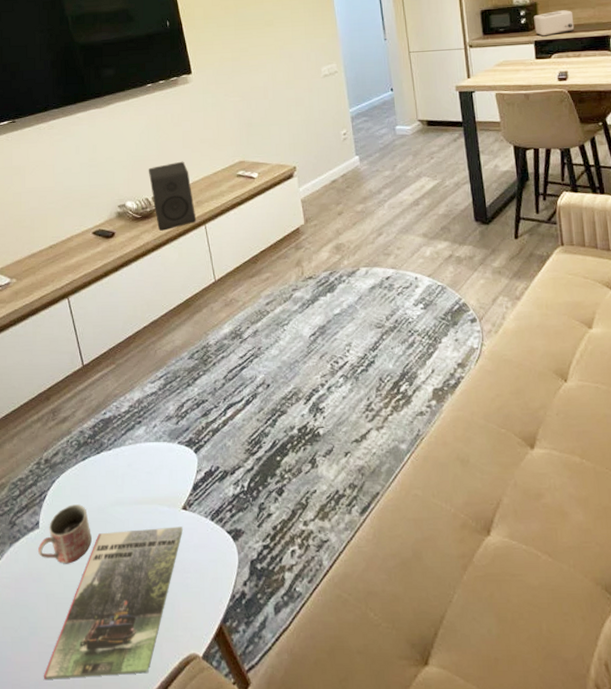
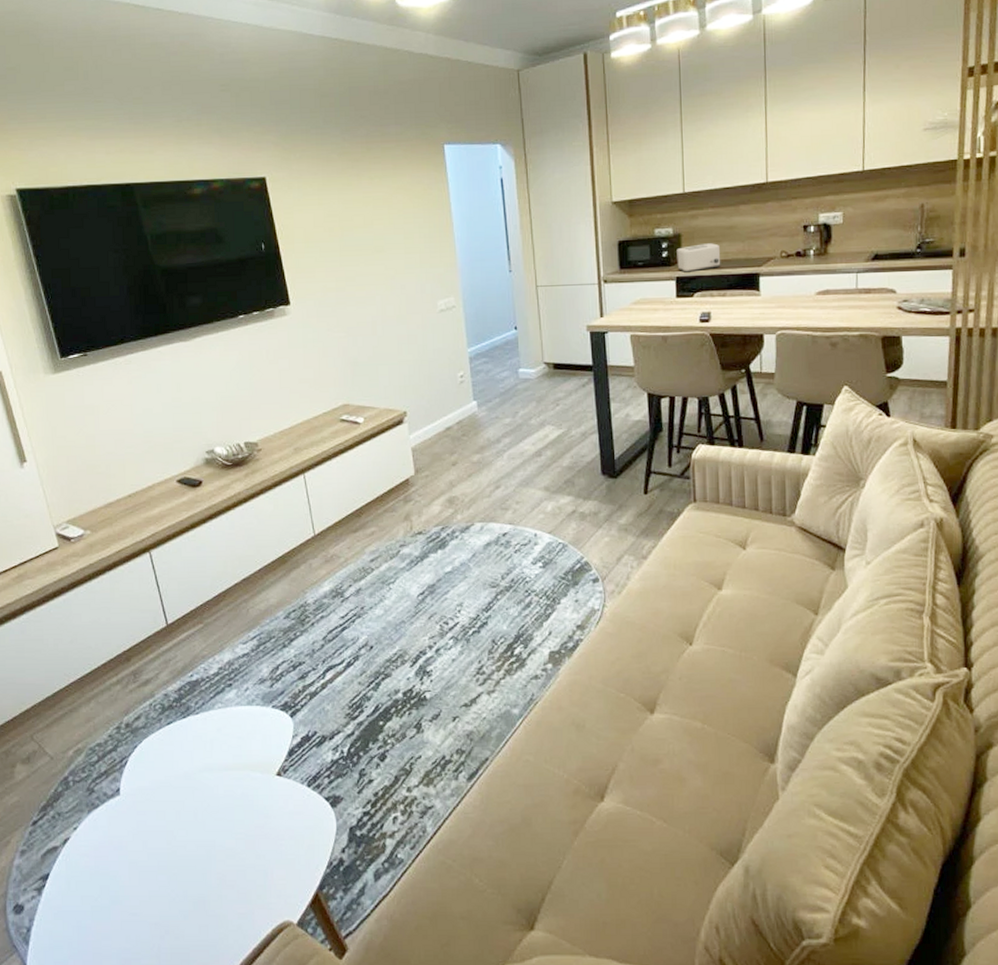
mug: present [38,504,92,564] -> none [119,771,178,832]
magazine: present [43,527,183,679] -> none [126,793,277,947]
speaker: present [148,161,197,231] -> none [239,403,294,480]

